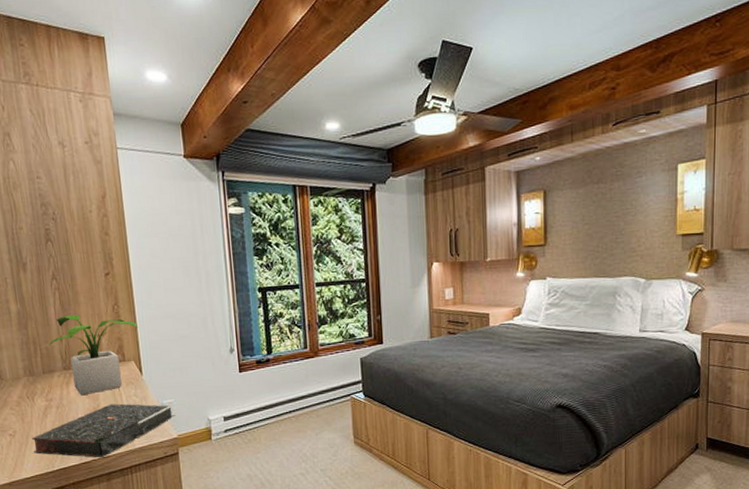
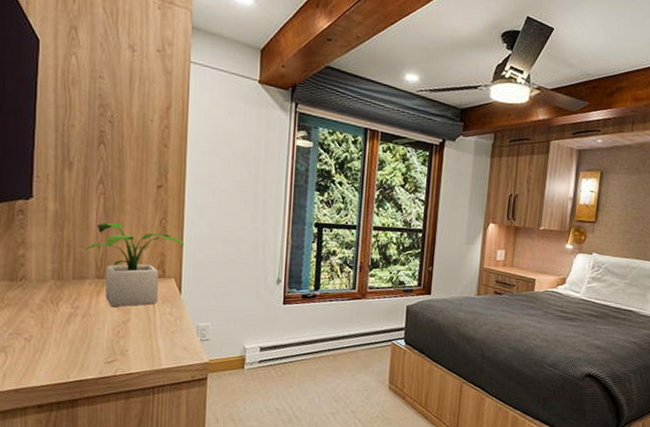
book: present [32,403,173,458] -> none [49,319,207,374]

